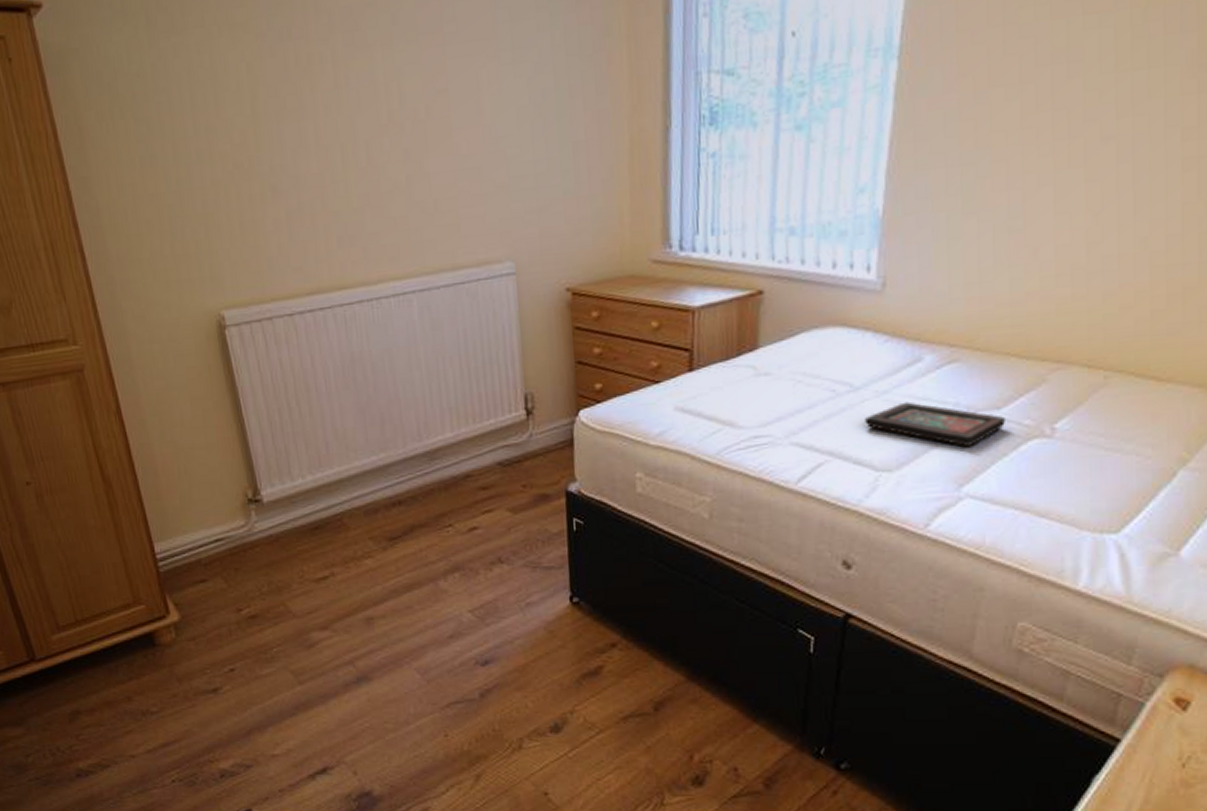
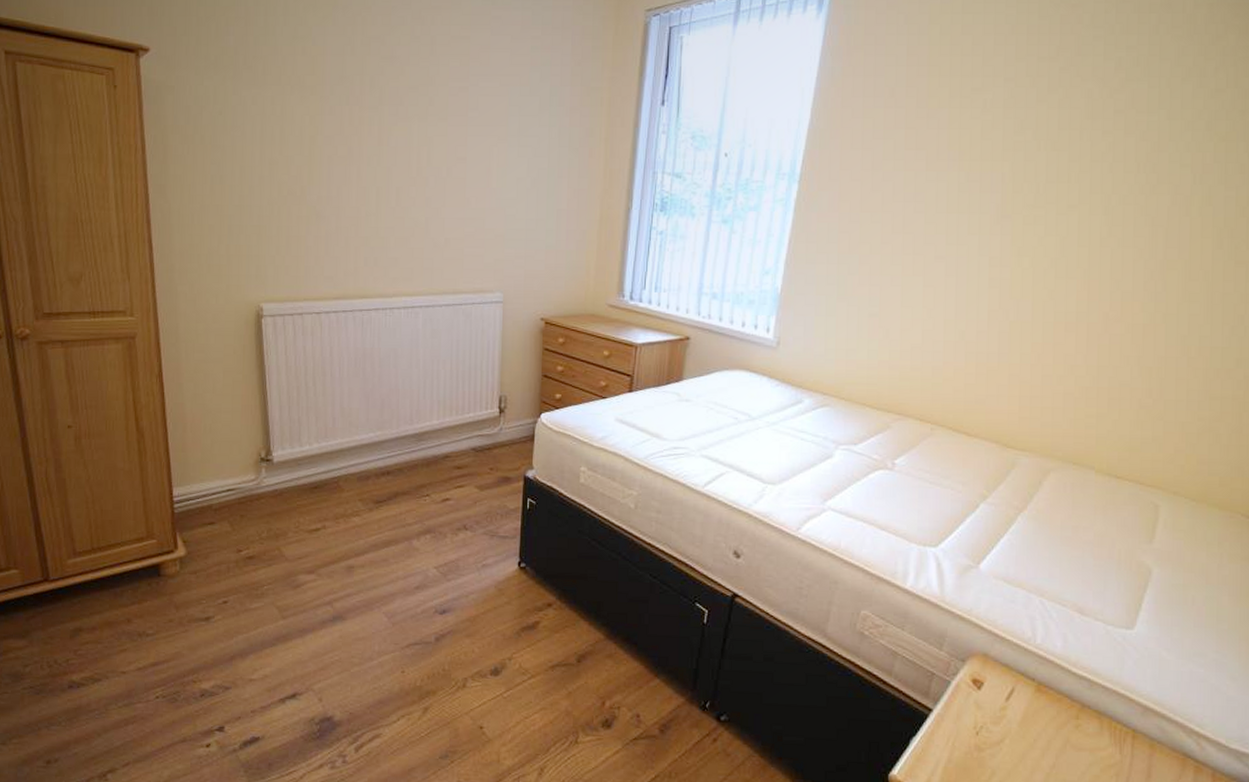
religious icon: present [864,401,1005,448] -> none [757,432,859,472]

